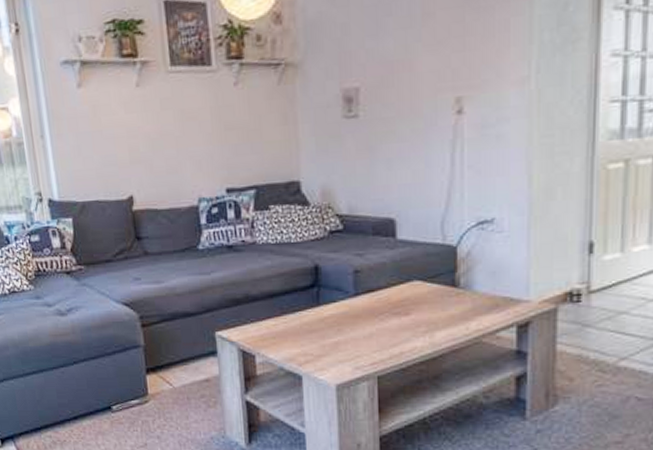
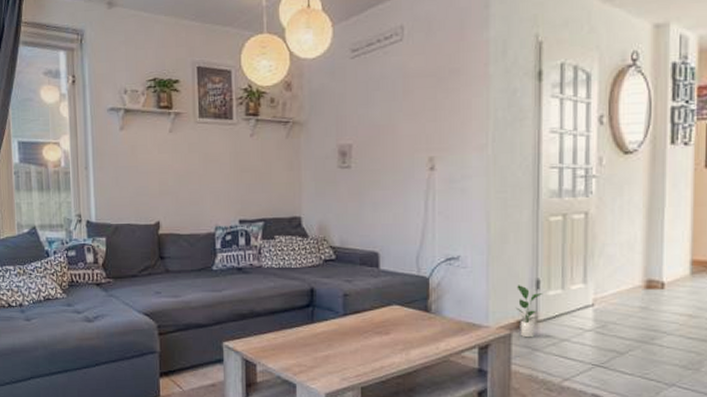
potted plant: none [562,249,596,312] -> present [515,285,542,338]

